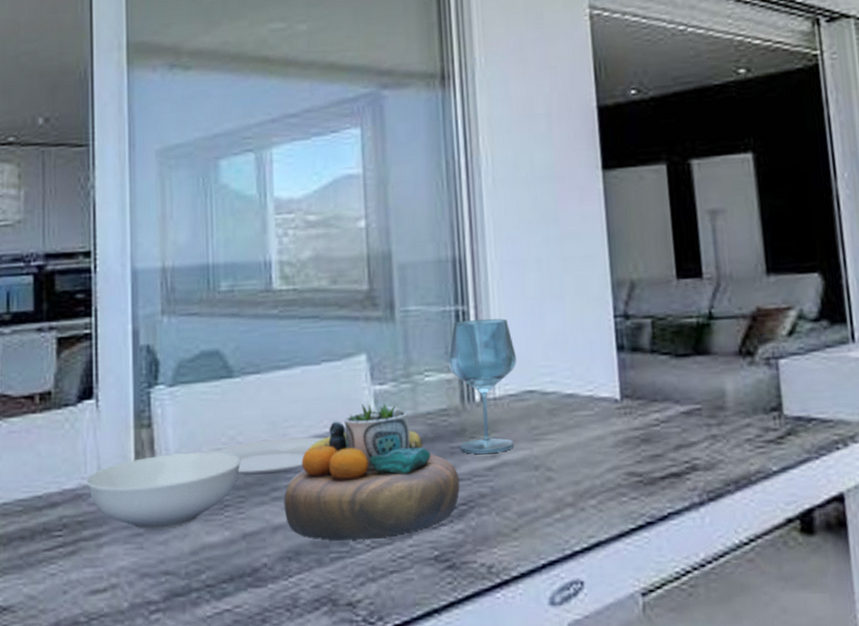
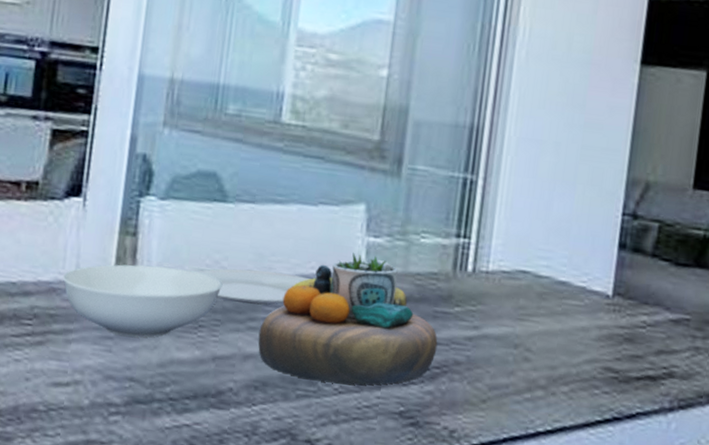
wine glass: present [448,318,517,454] -> none [443,189,517,325]

